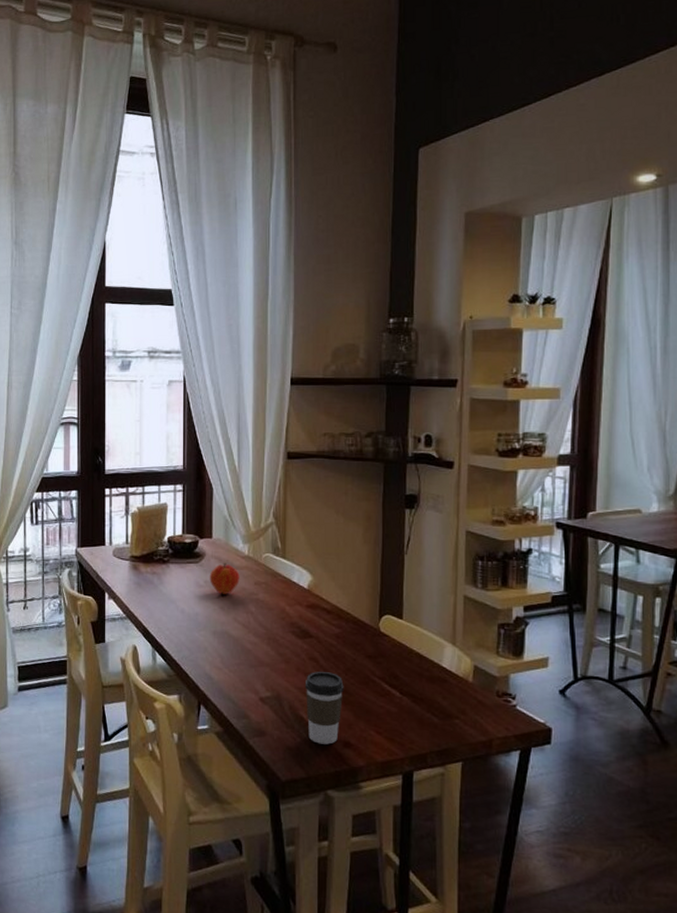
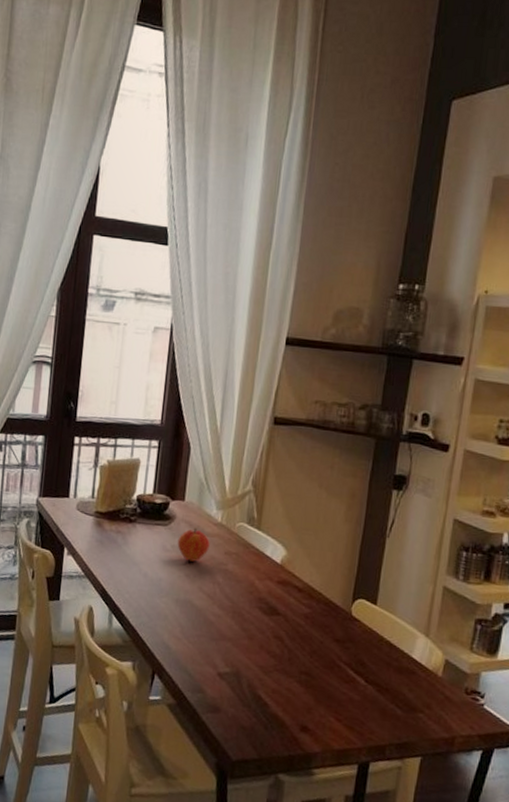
coffee cup: present [304,672,344,745] -> none [264,651,308,728]

